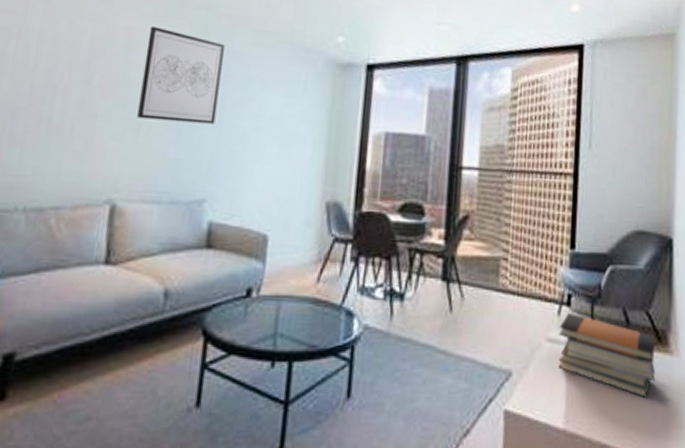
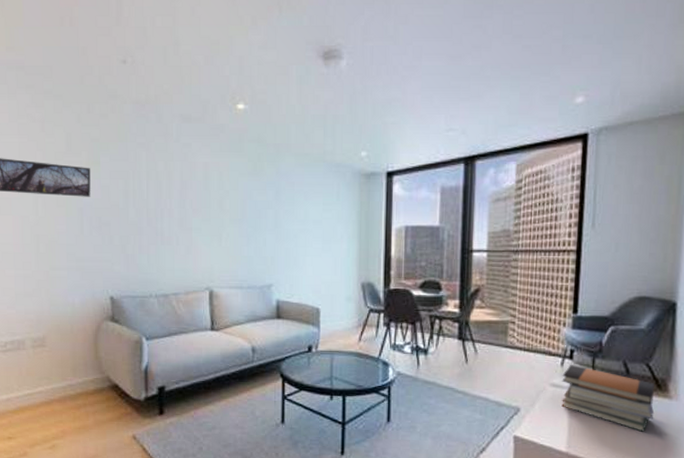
wall art: present [137,26,226,125] -> none [219,160,275,230]

